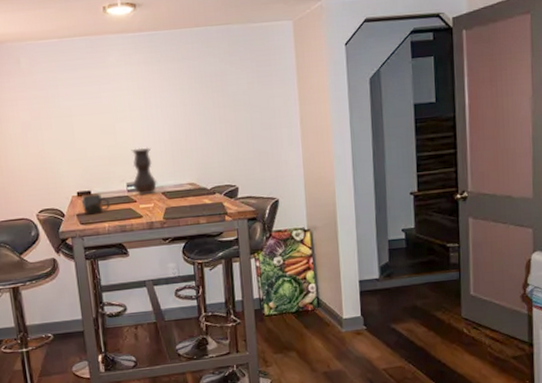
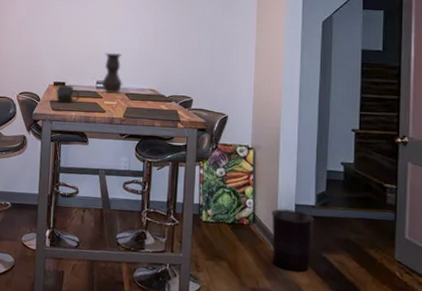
waste bin: none [335,286,379,349] -> present [271,209,314,273]

